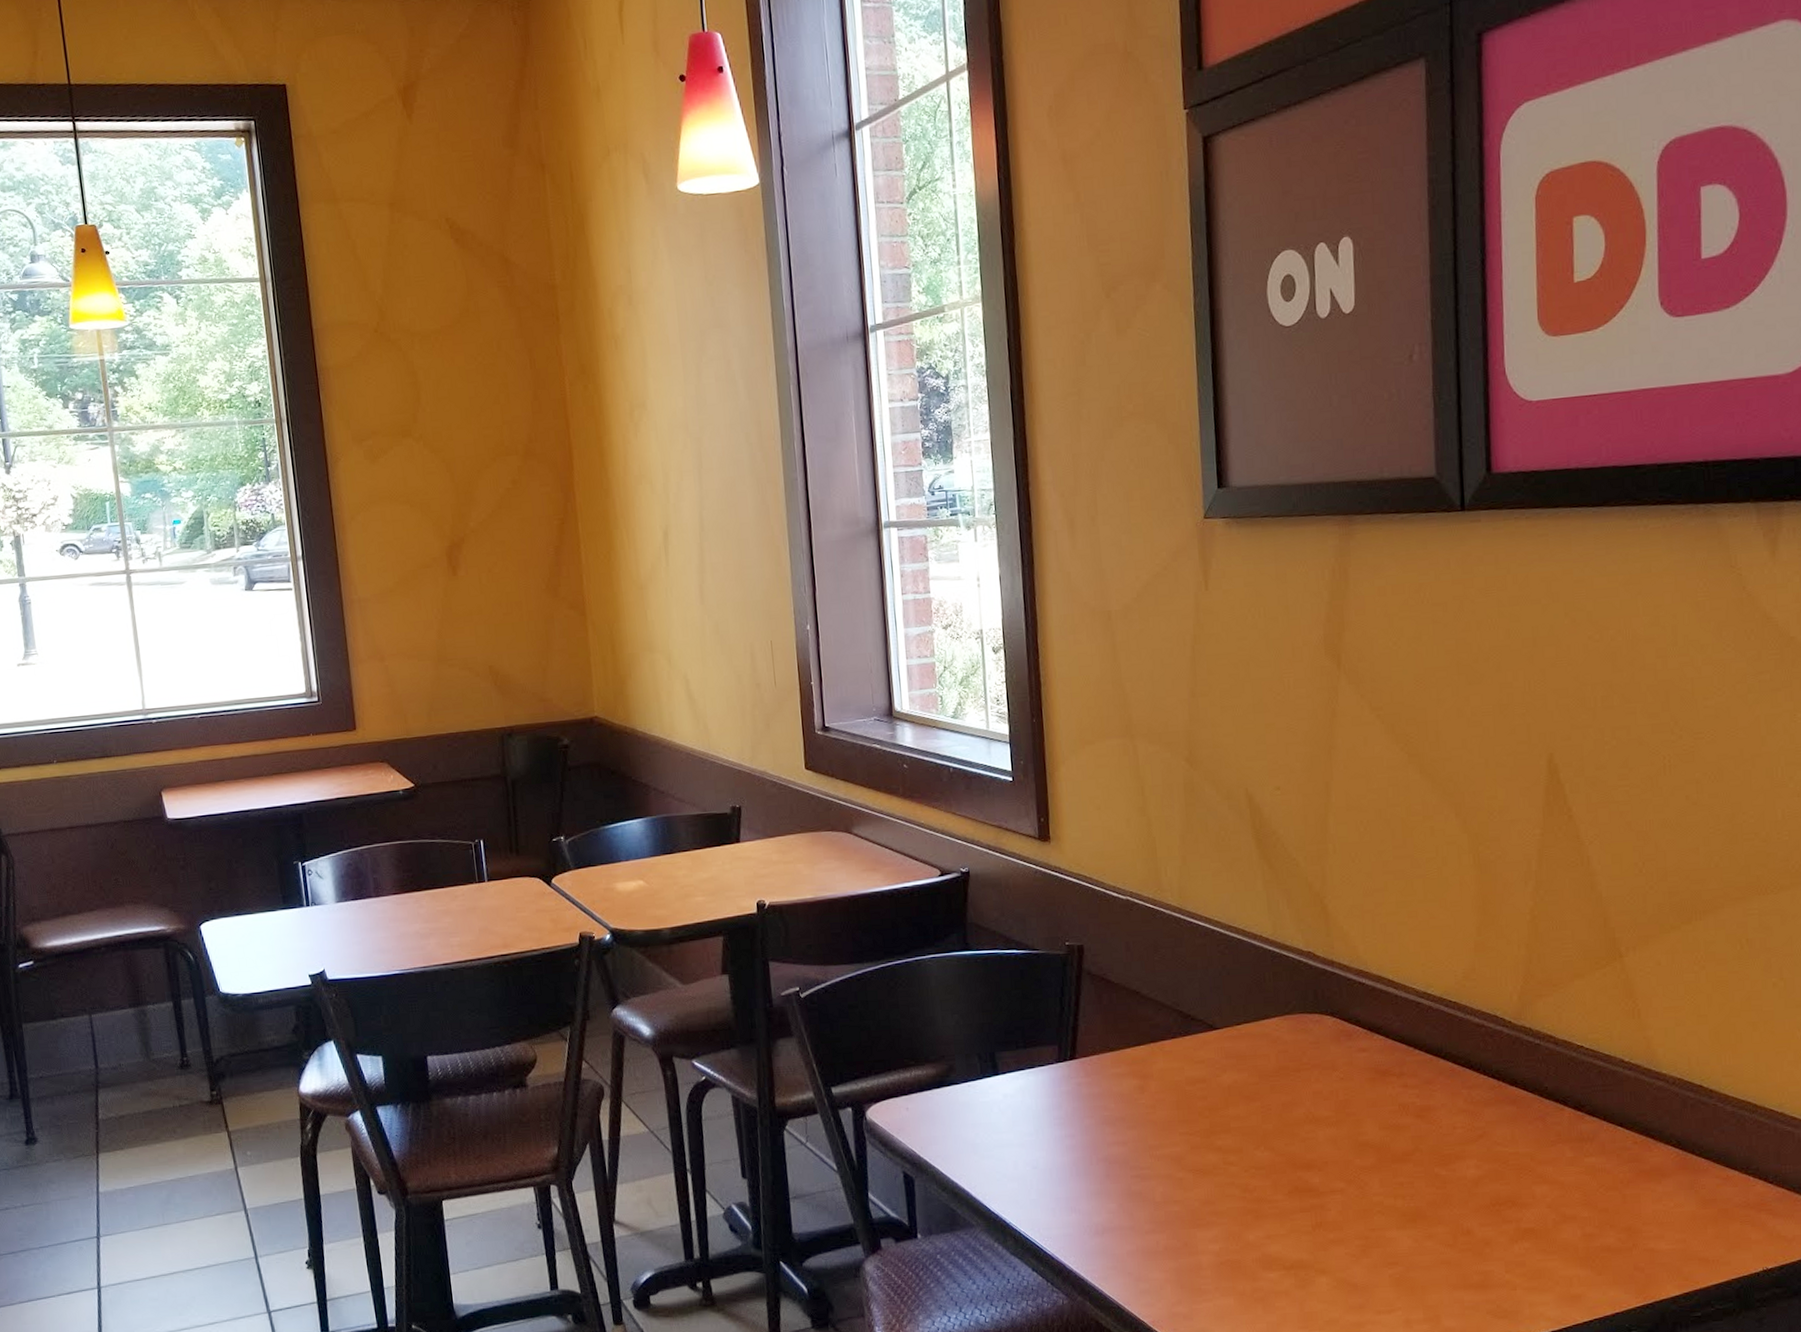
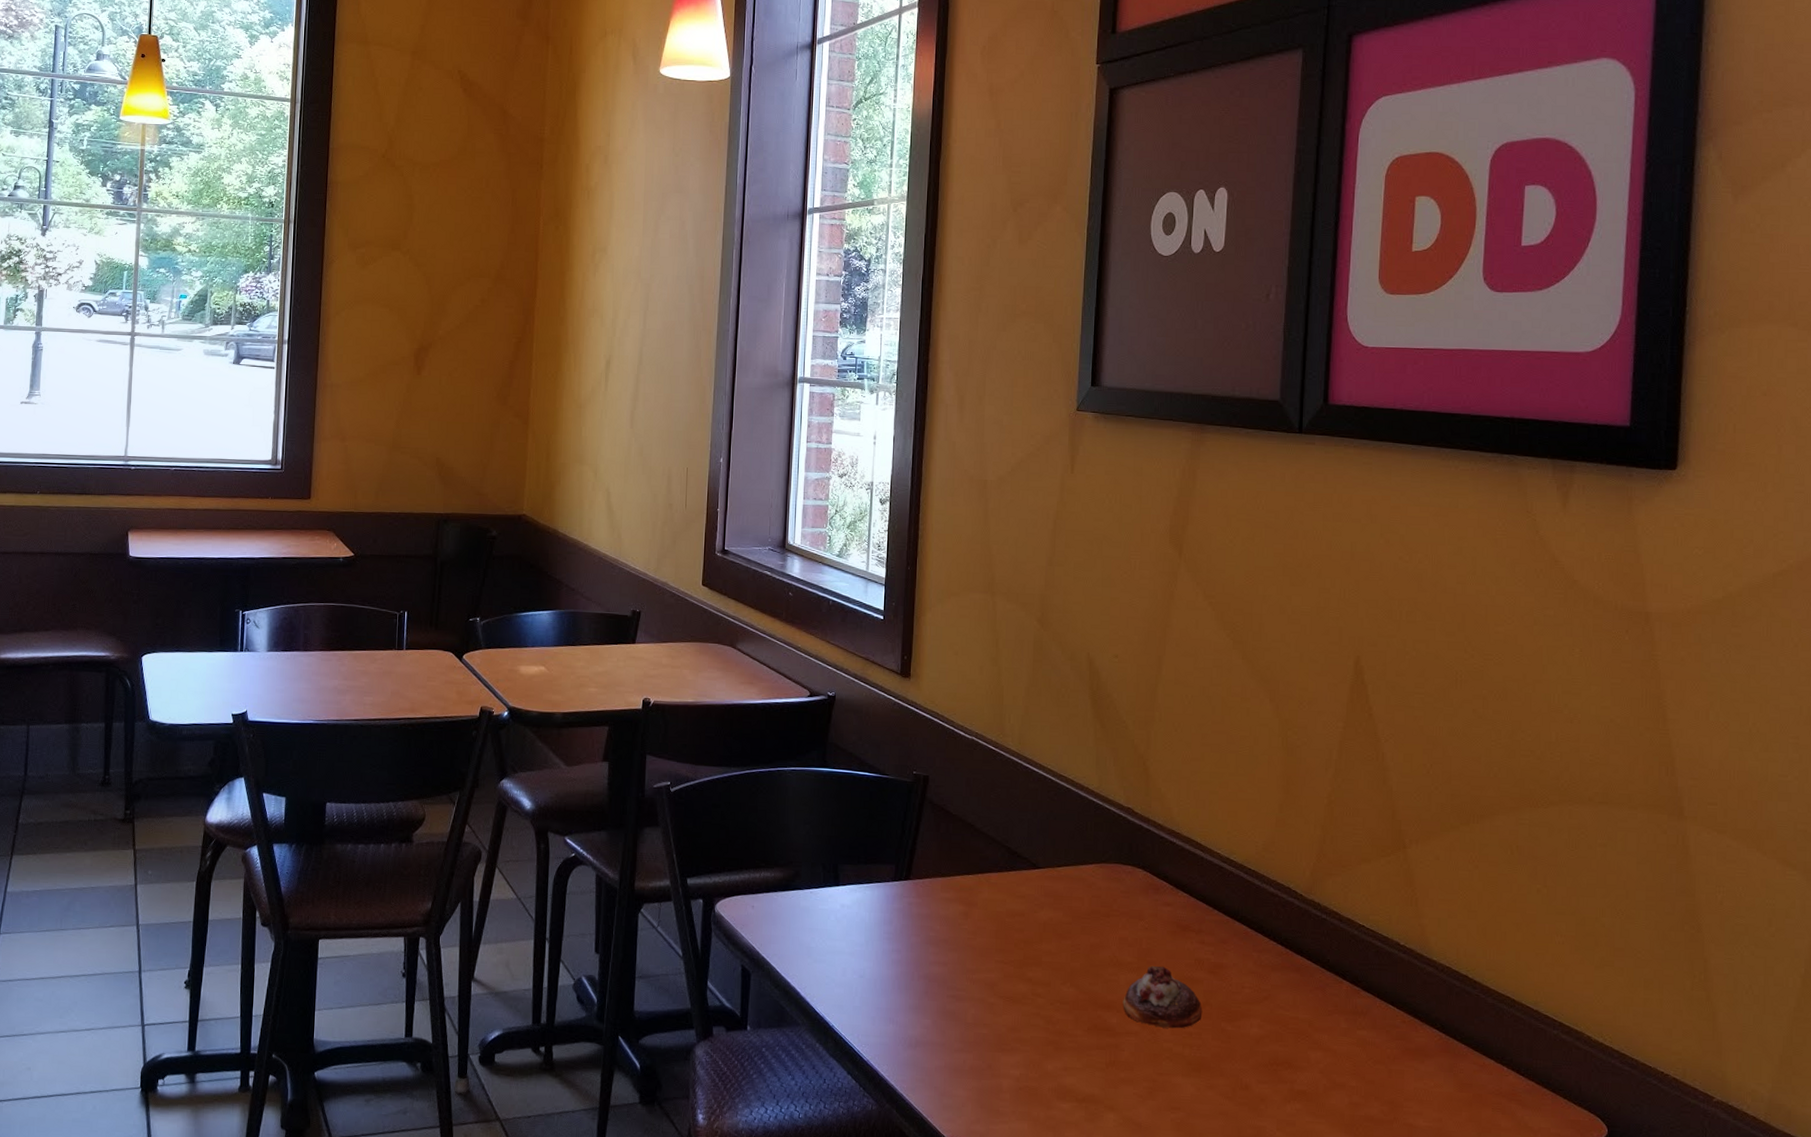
pastry: none [1324,1116,1413,1181] -> present [1123,965,1203,1029]

